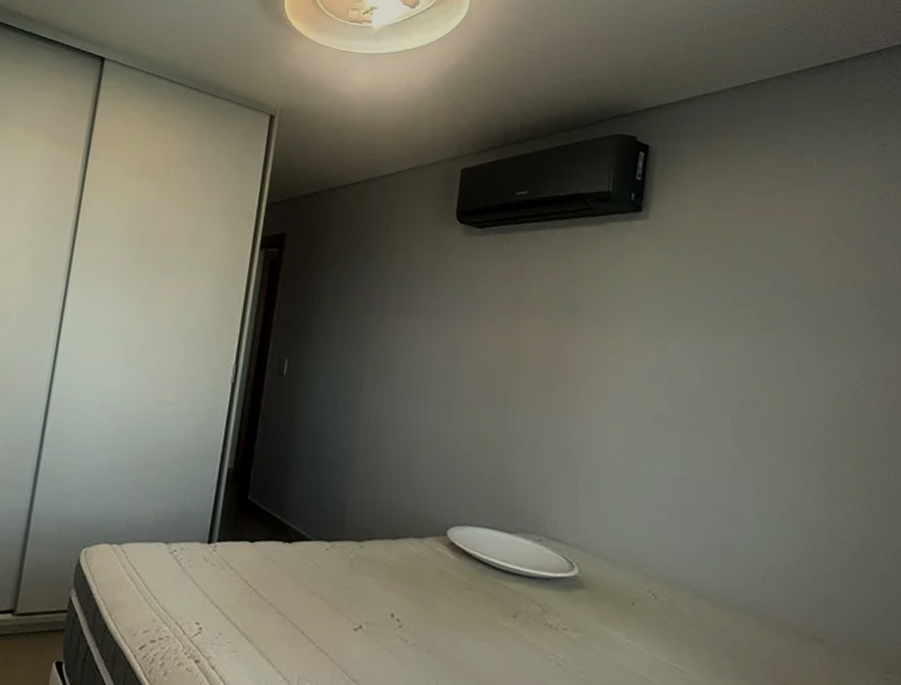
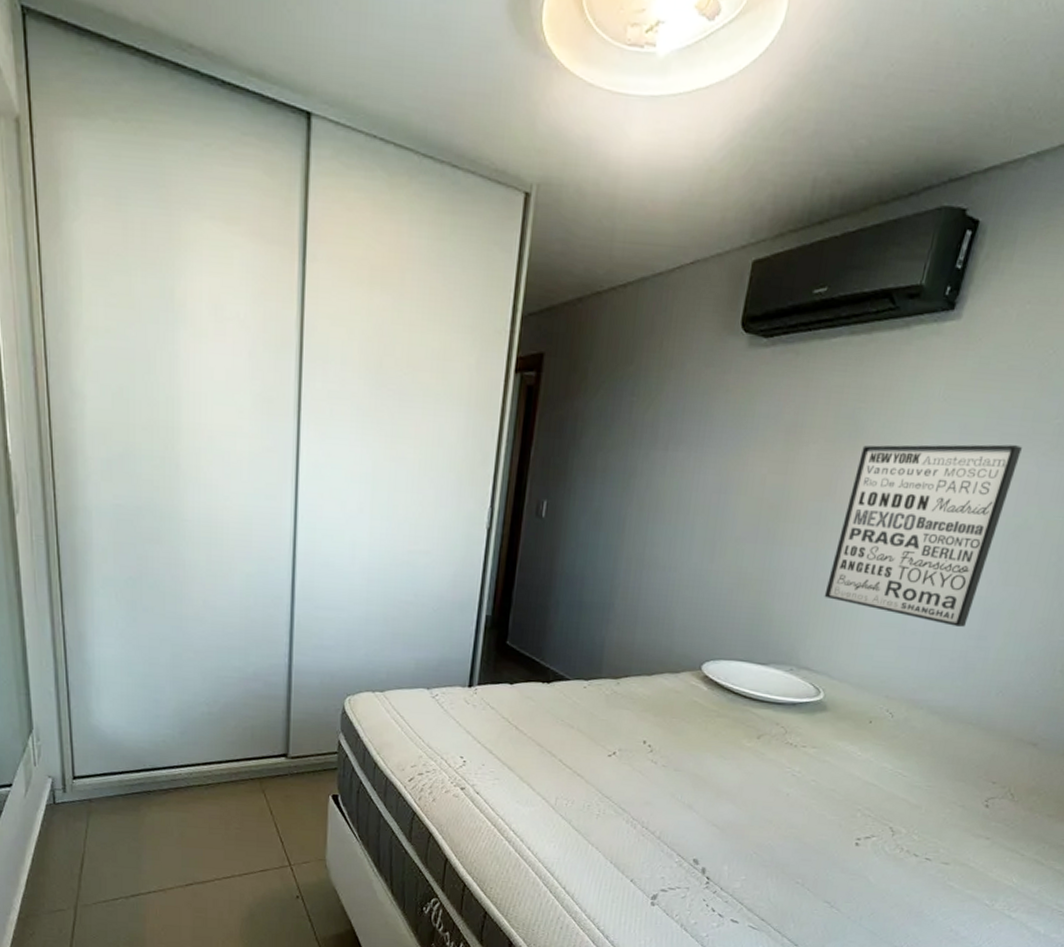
wall art: none [563,321,730,502] -> present [824,444,1022,627]

